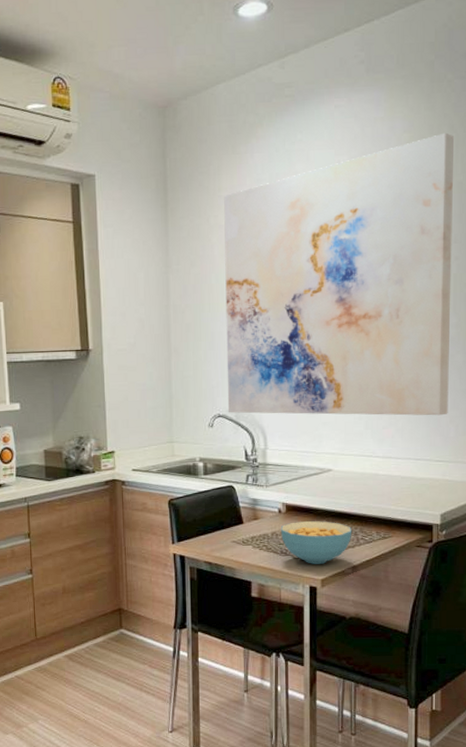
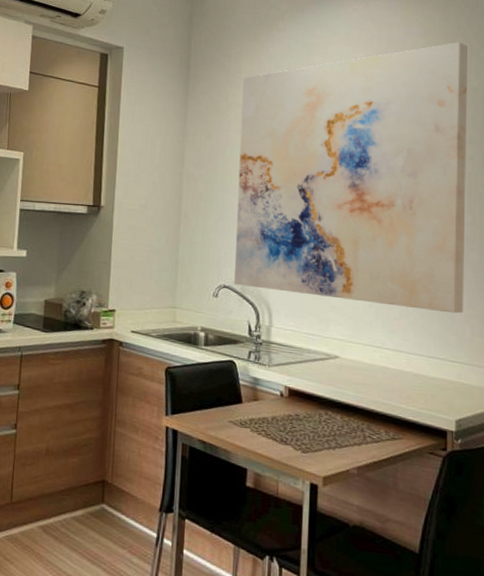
cereal bowl: present [280,521,352,564] -> none [281,408,359,460]

